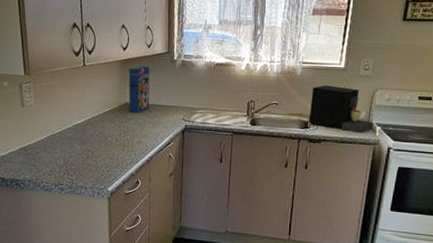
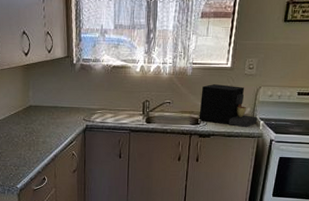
cereal box: present [128,65,150,113] -> none [31,70,52,115]

